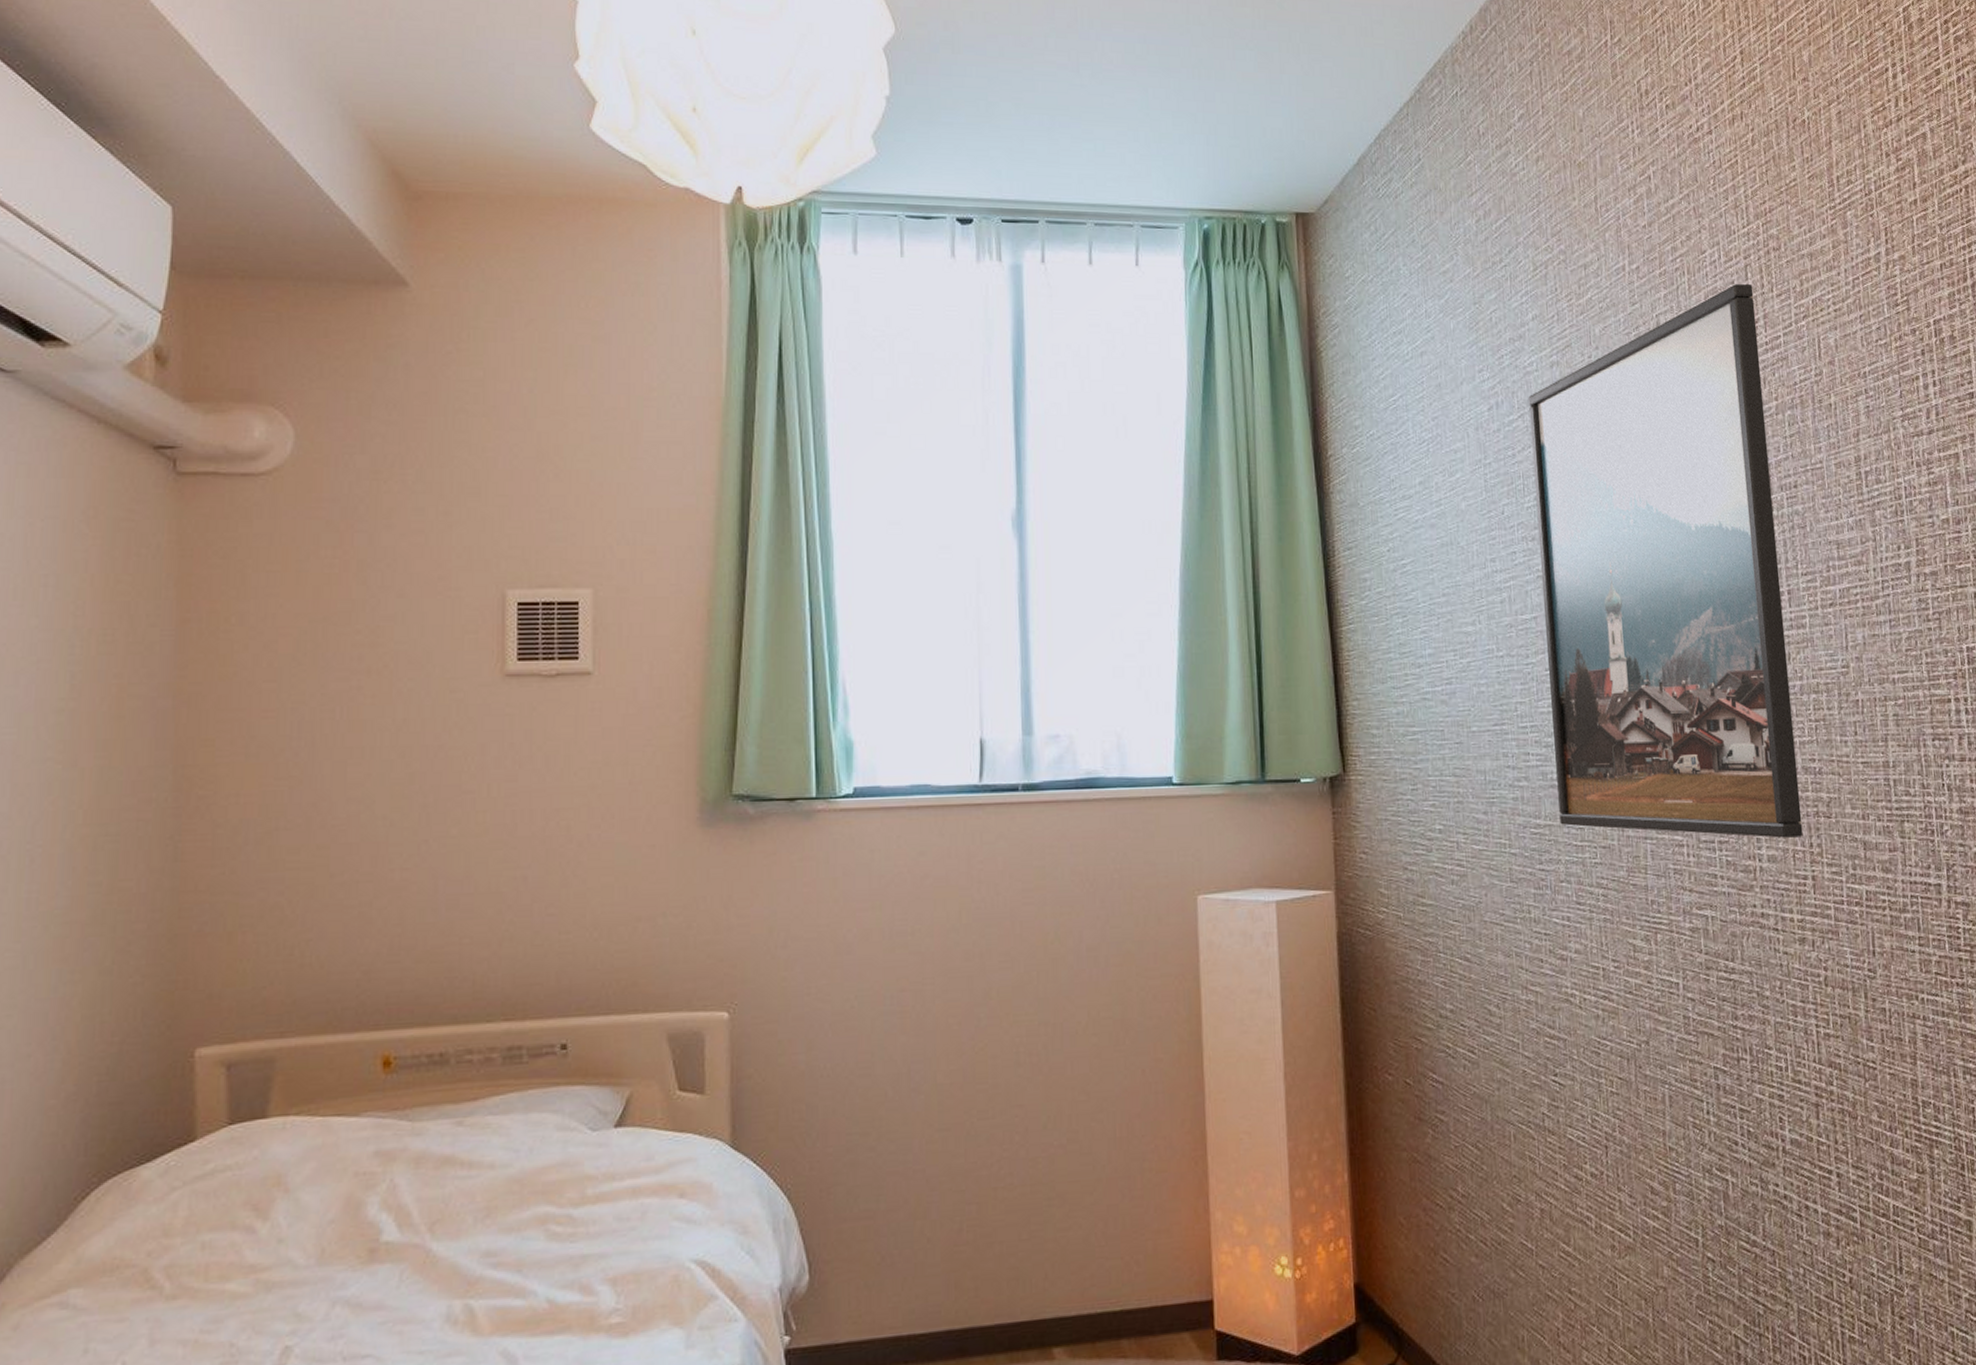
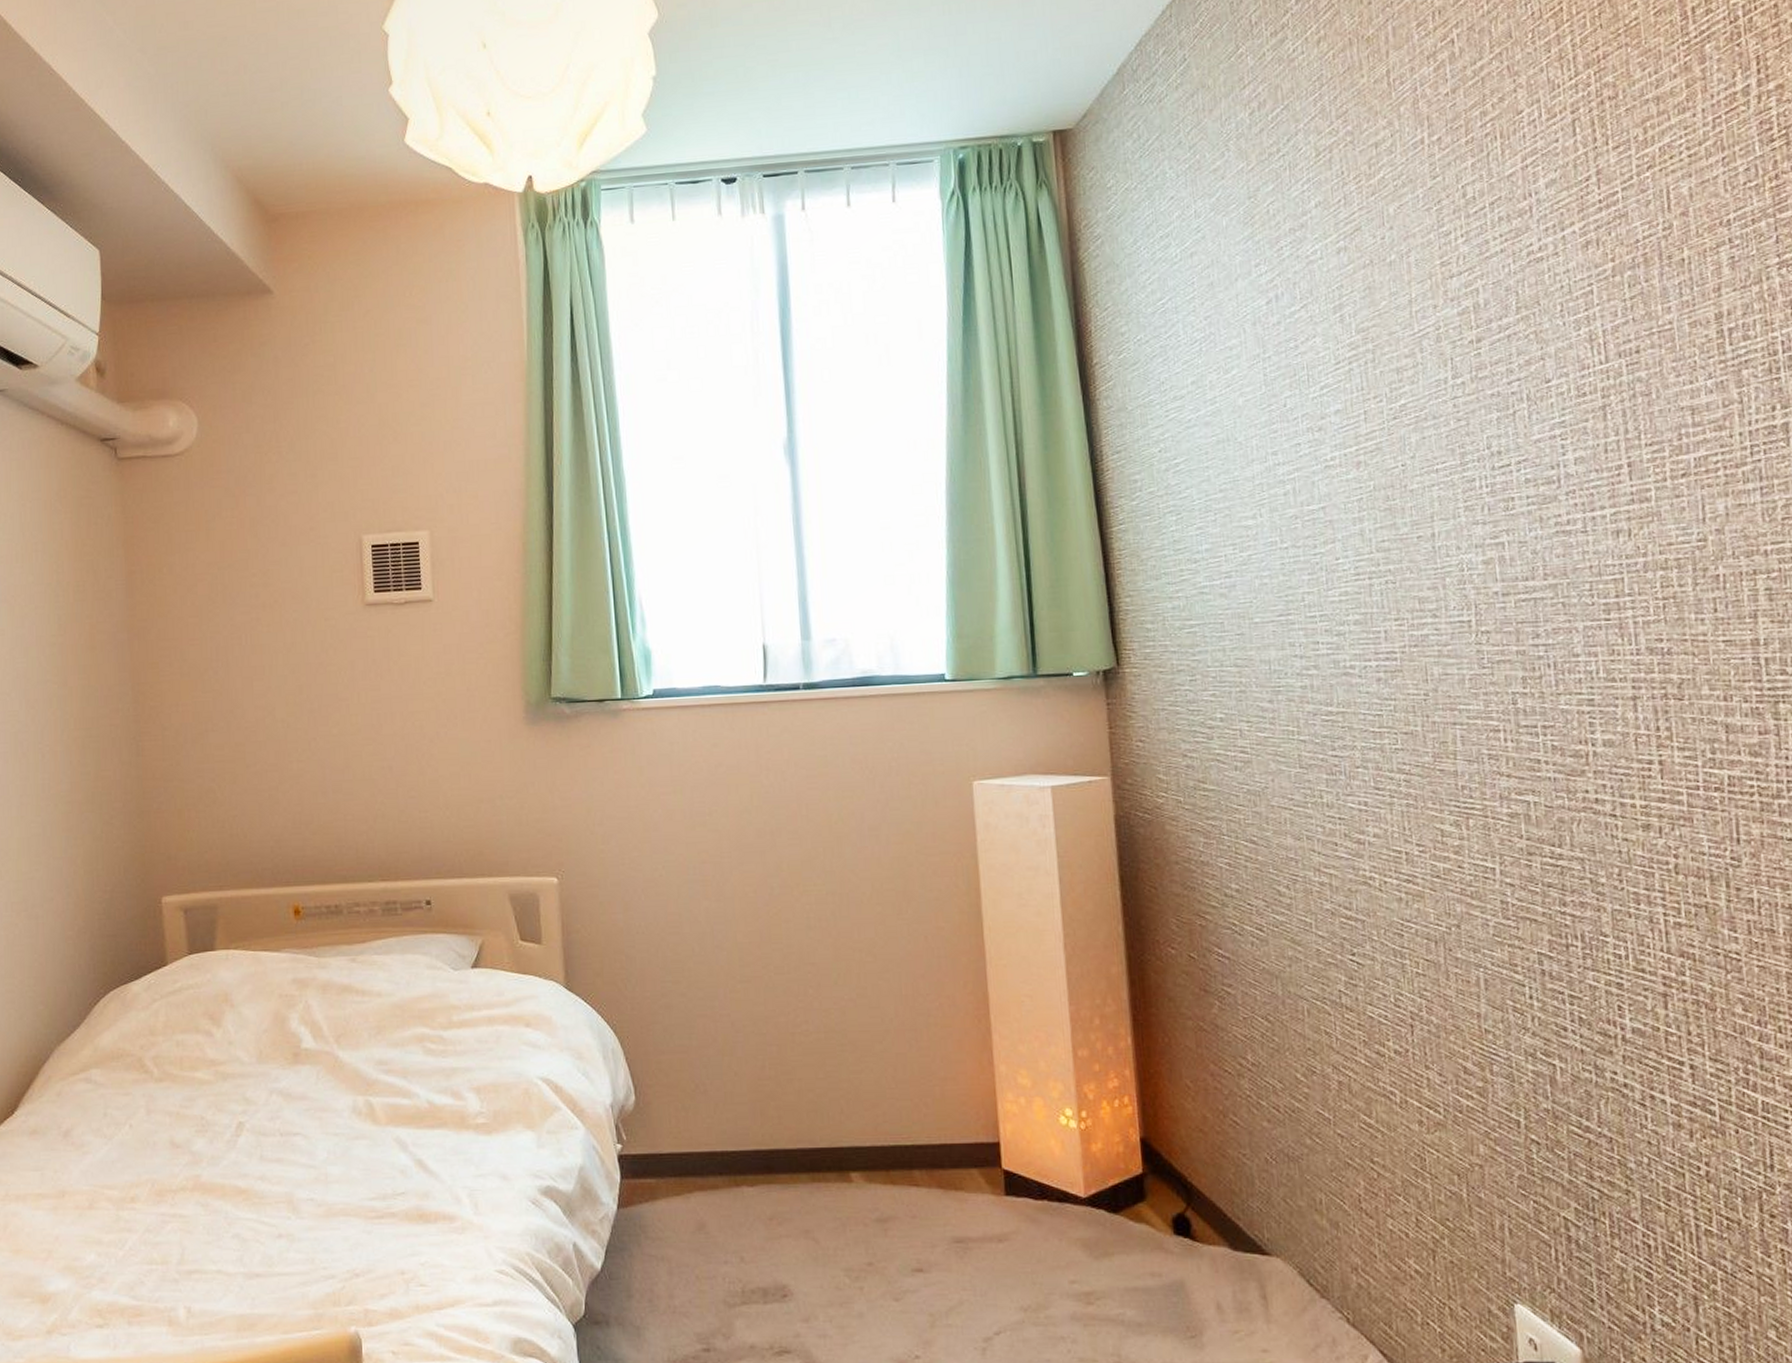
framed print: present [1528,283,1803,838] -> none [1312,139,1648,722]

